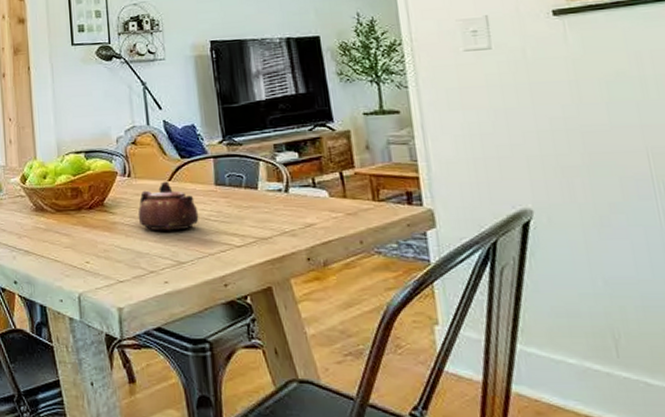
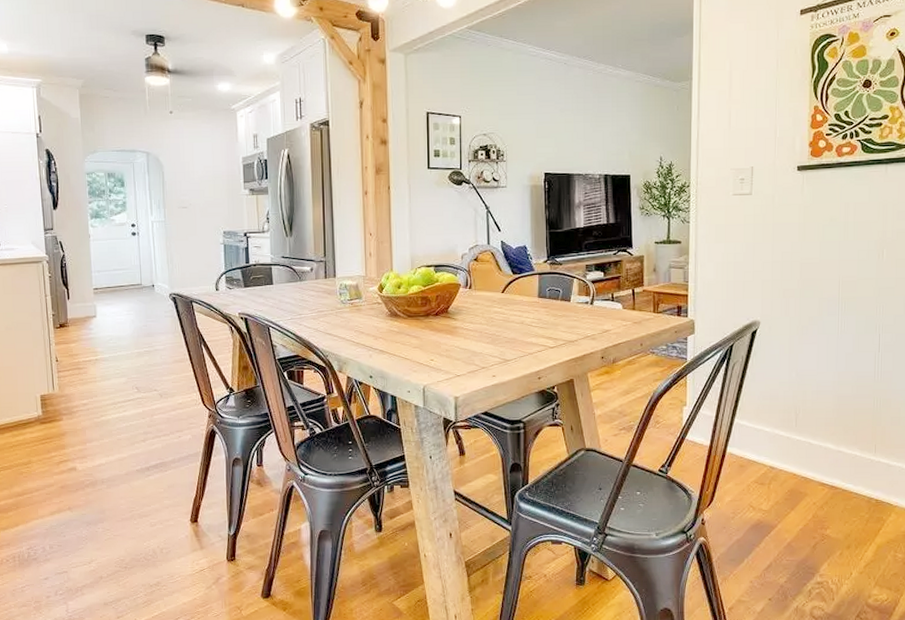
teapot: present [138,181,199,231] -> none [475,293,523,335]

